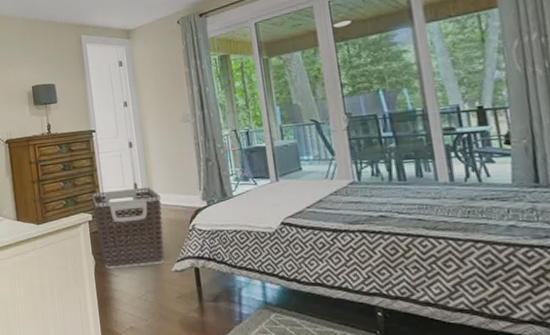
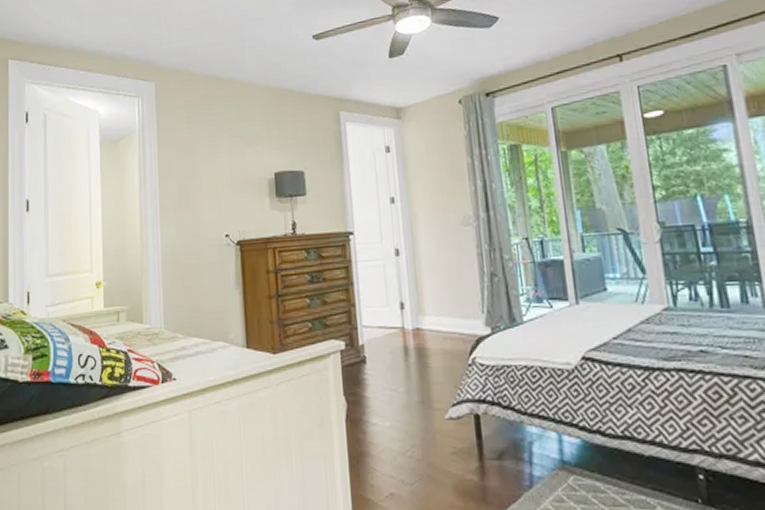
clothes hamper: present [91,187,165,269] -> none [345,307,437,415]

